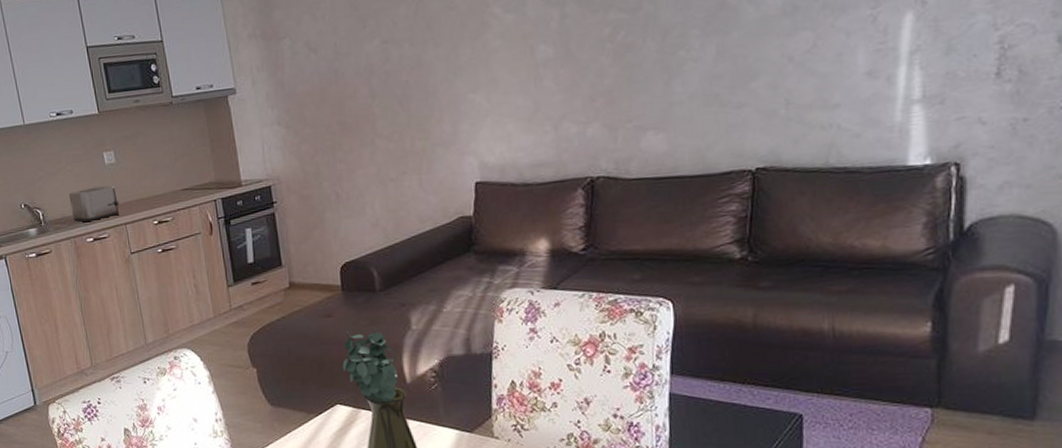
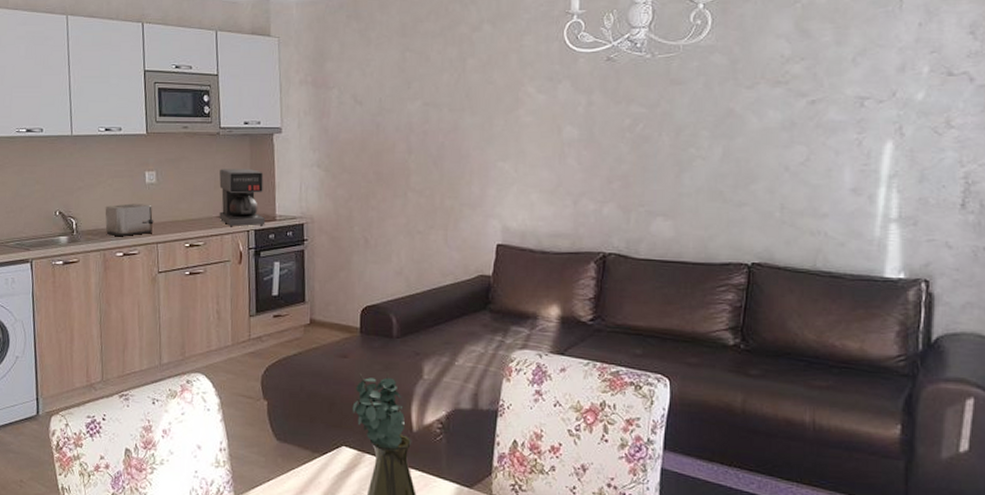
coffee maker: none [178,135,232,200] -> present [219,168,266,229]

